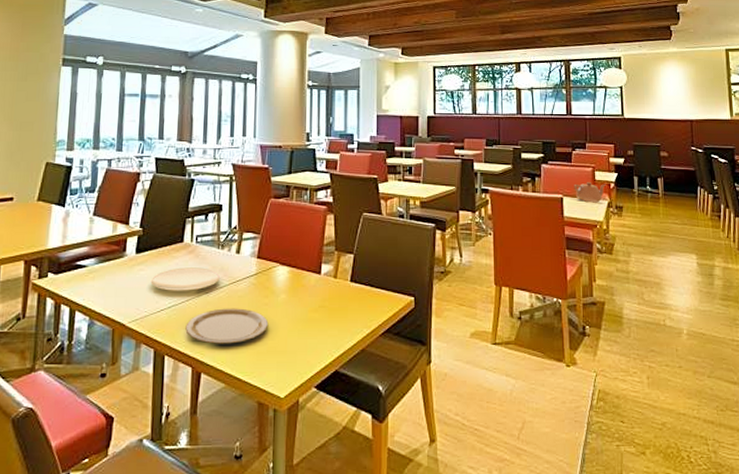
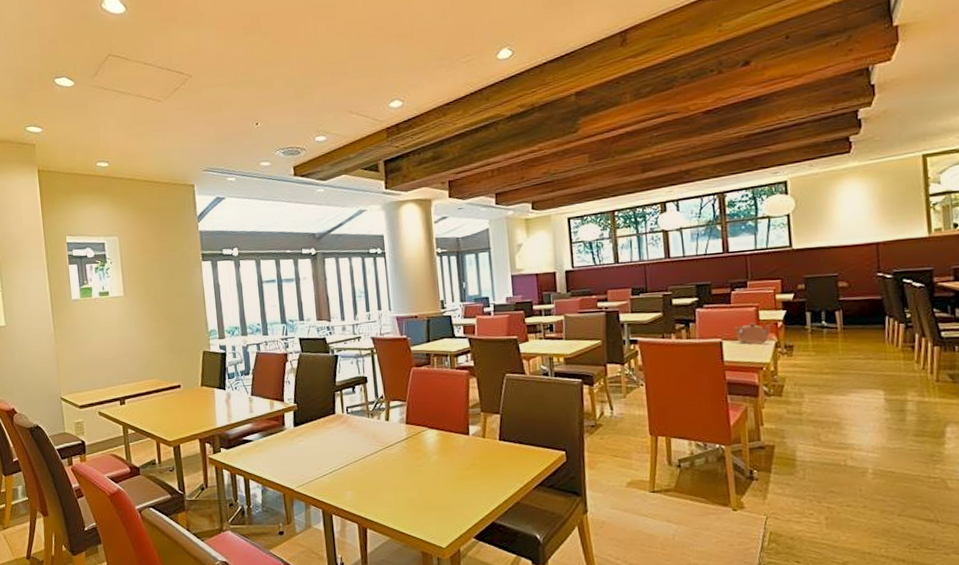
plate: present [150,267,221,291] -> none [310,435,374,458]
plate: present [185,308,269,344] -> none [347,470,424,503]

